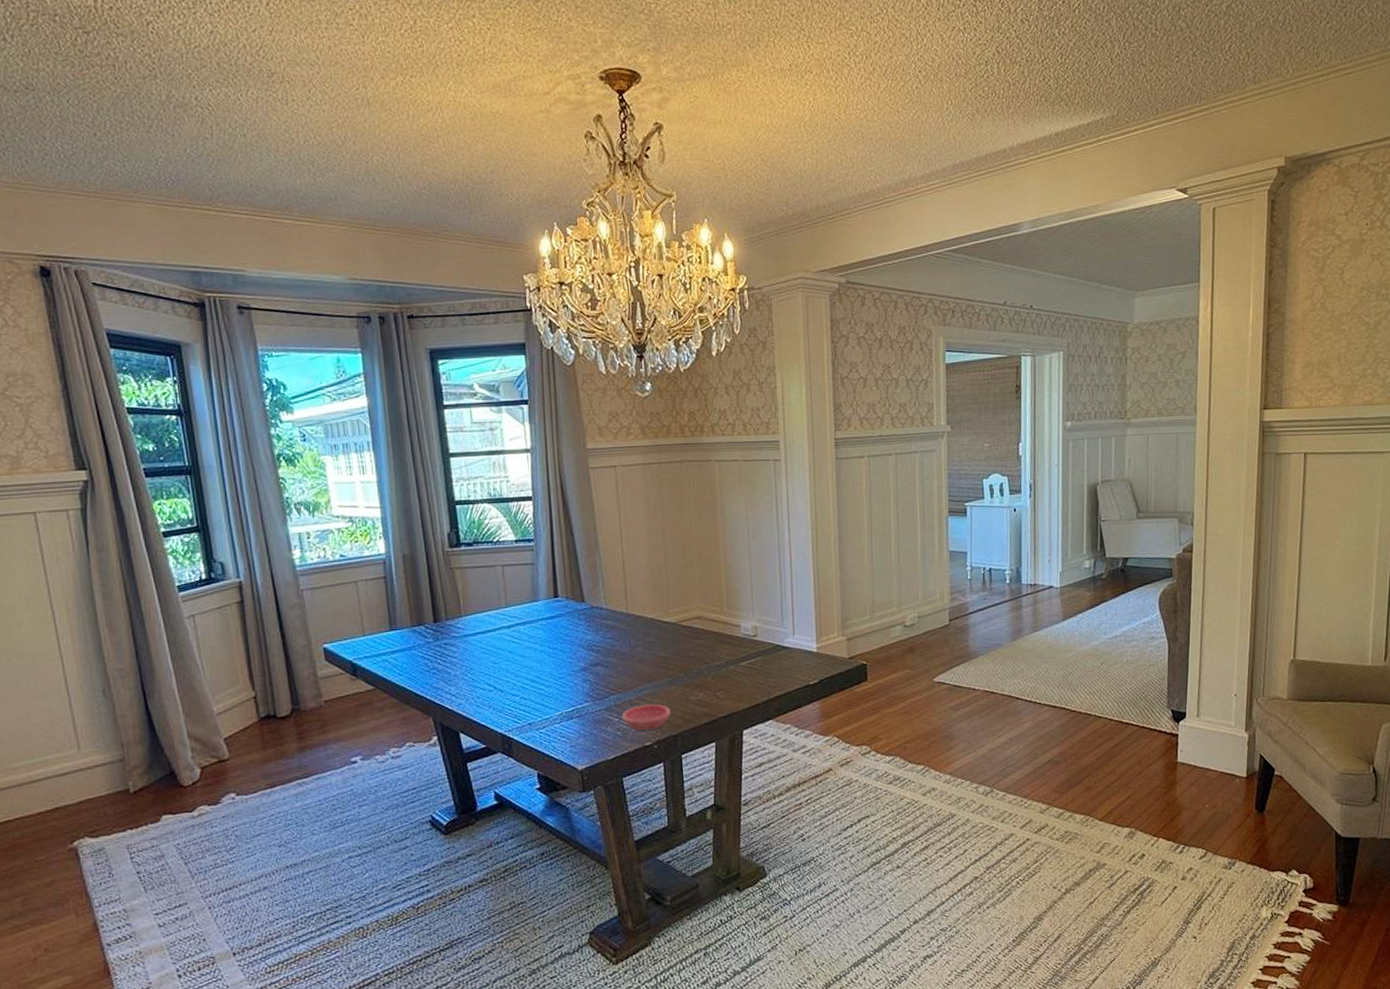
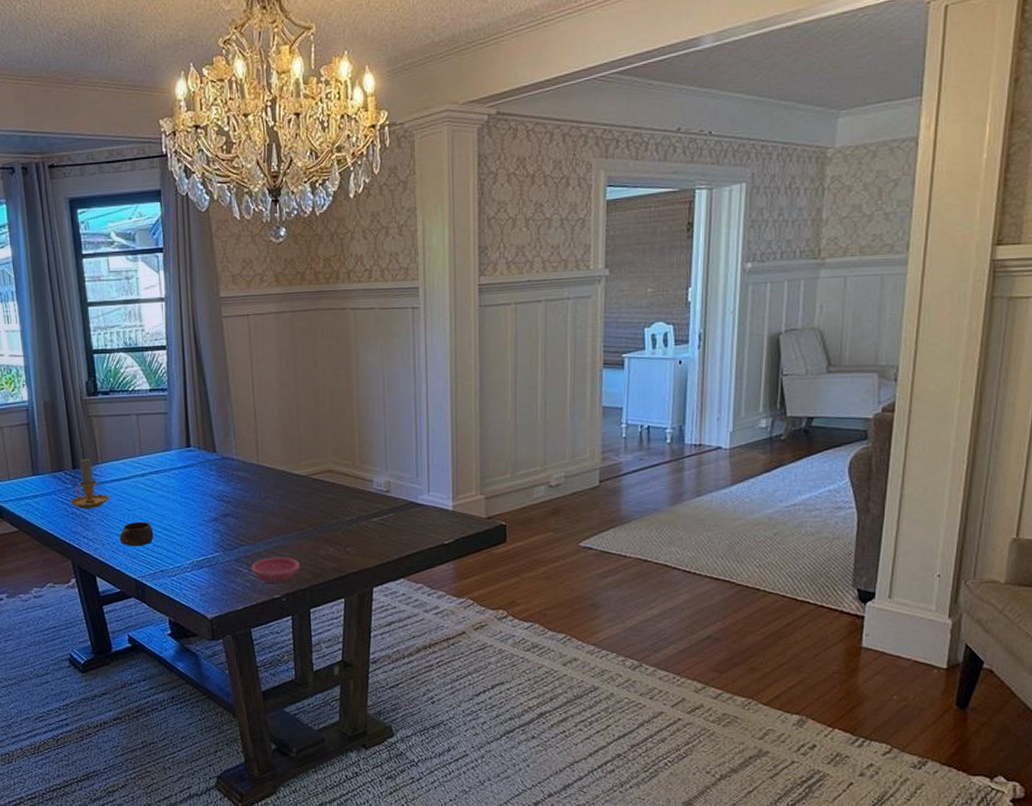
candle: none [431,610,474,663] -> present [70,457,110,509]
cup: none [484,674,521,700] -> present [119,521,154,547]

